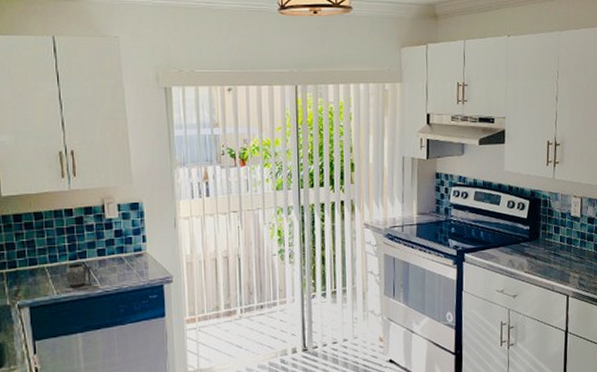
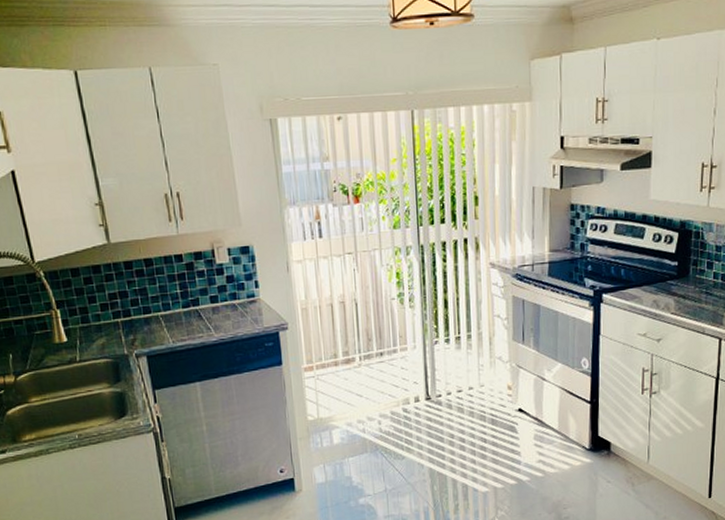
mug: present [66,263,93,287] -> none [180,310,207,336]

